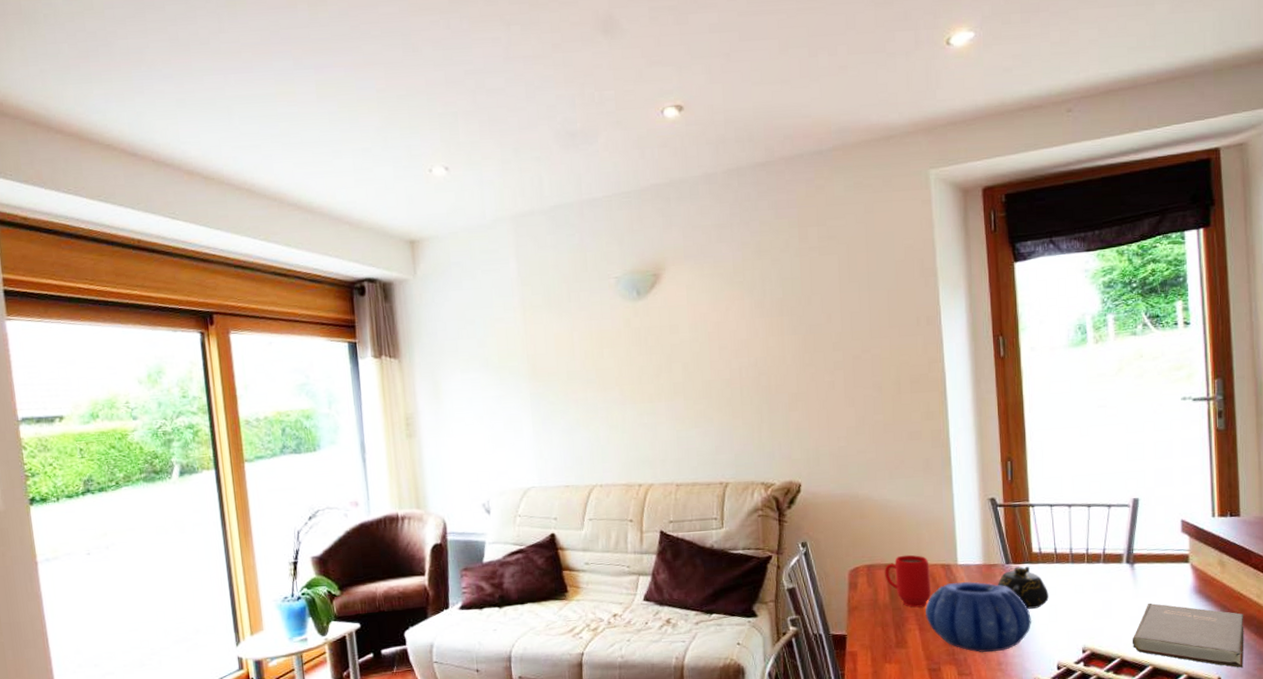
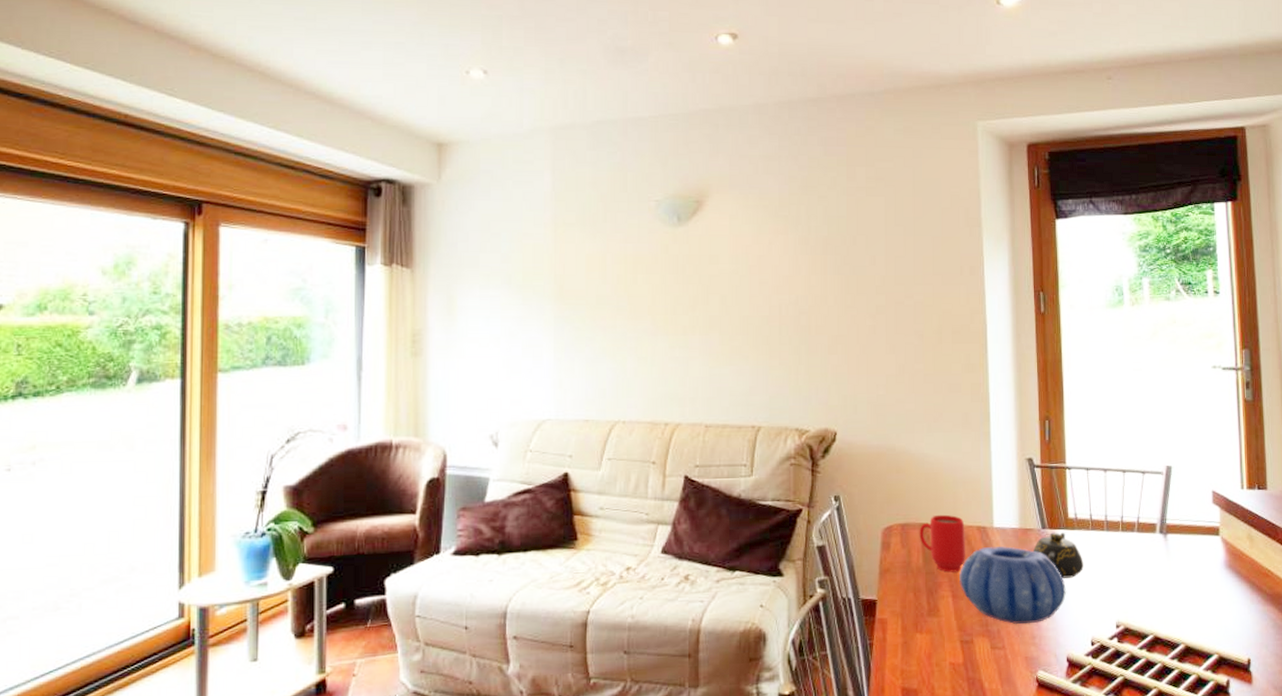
book: present [1132,603,1244,668] -> none [1165,576,1273,649]

